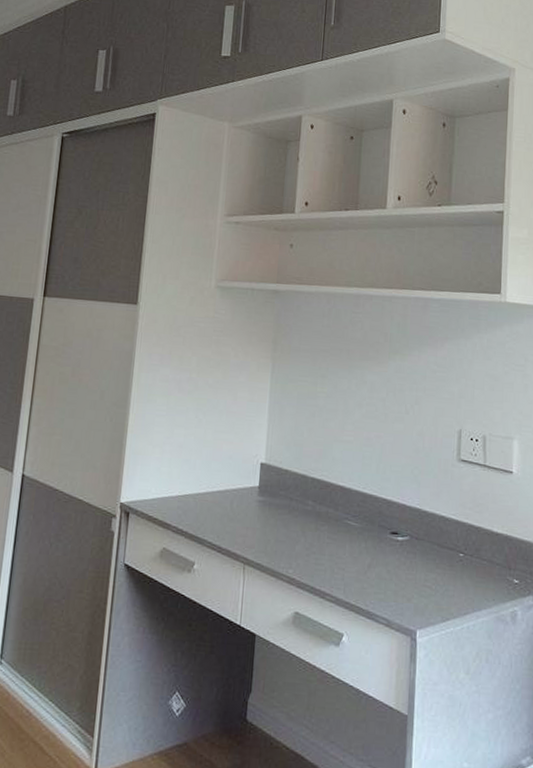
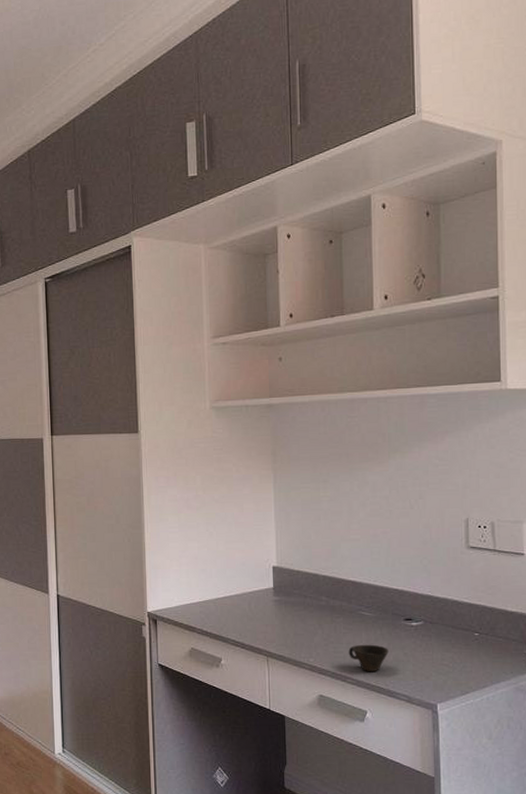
cup: none [330,557,372,589] -> present [348,644,389,671]

